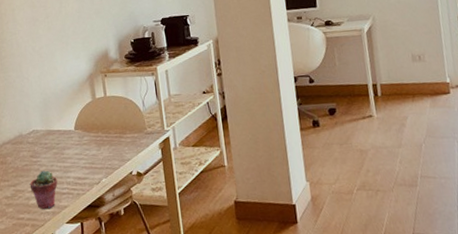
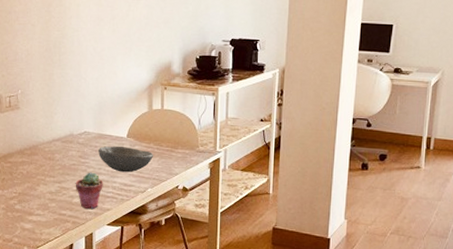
bowl: none [48,139,104,166] -> present [98,146,154,173]

